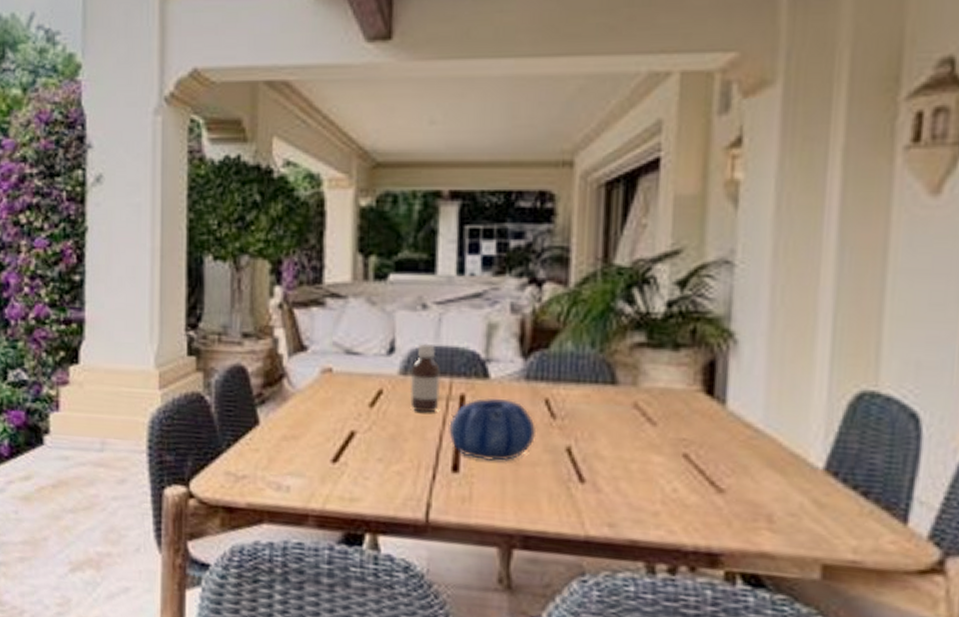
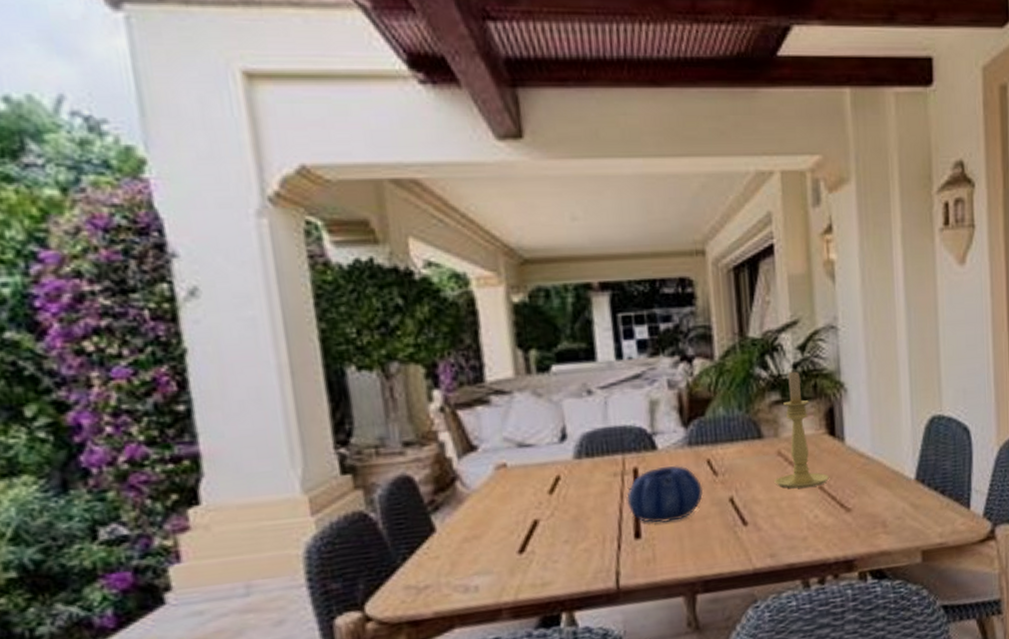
bottle: present [409,343,440,413] -> none [585,426,615,491]
candle holder: none [625,308,700,453] -> present [774,370,830,489]

